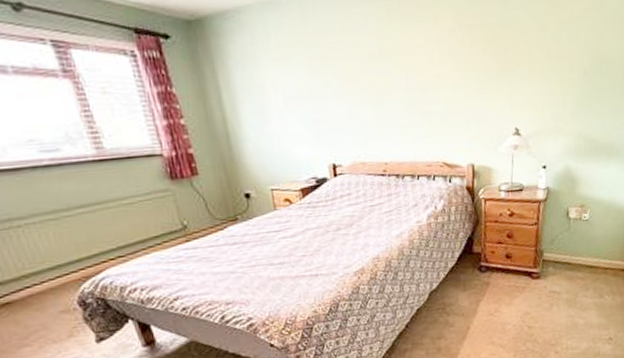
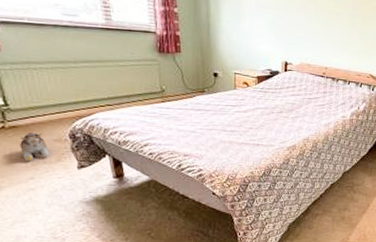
plush toy: none [17,305,58,344] -> present [20,132,49,162]

